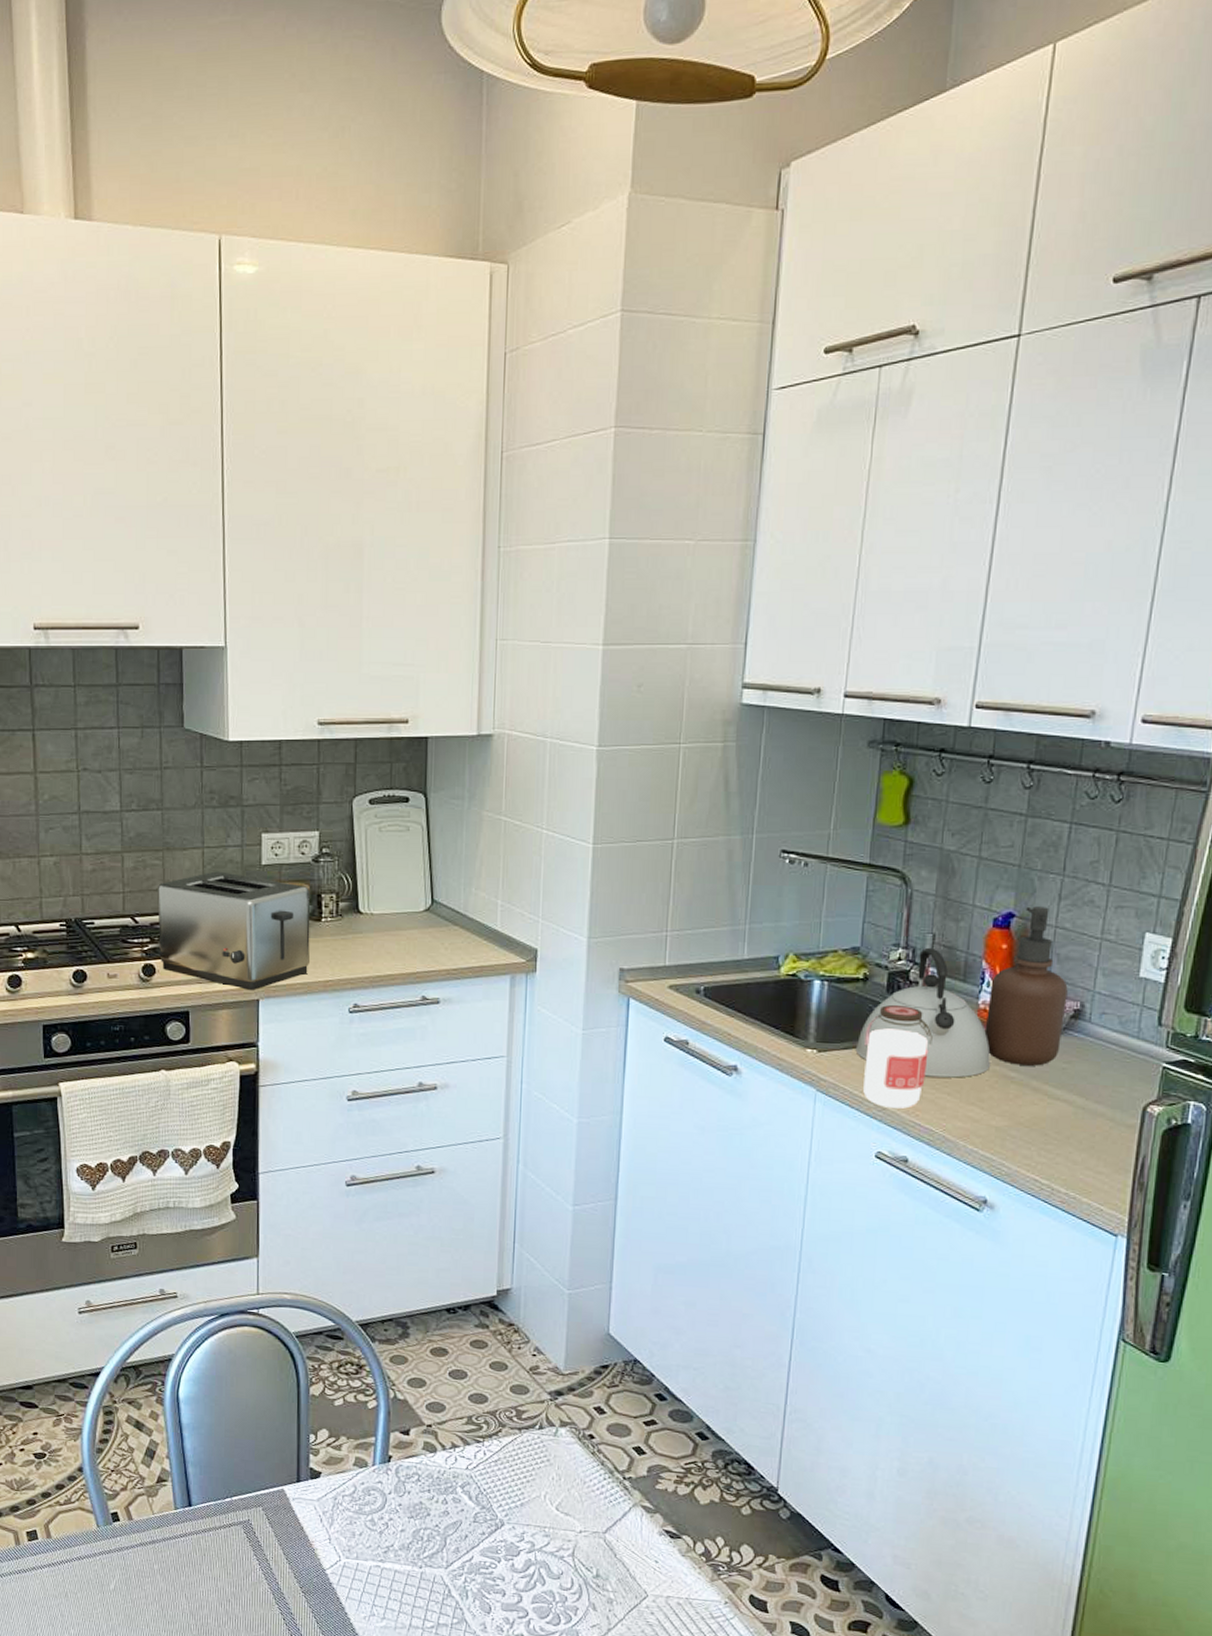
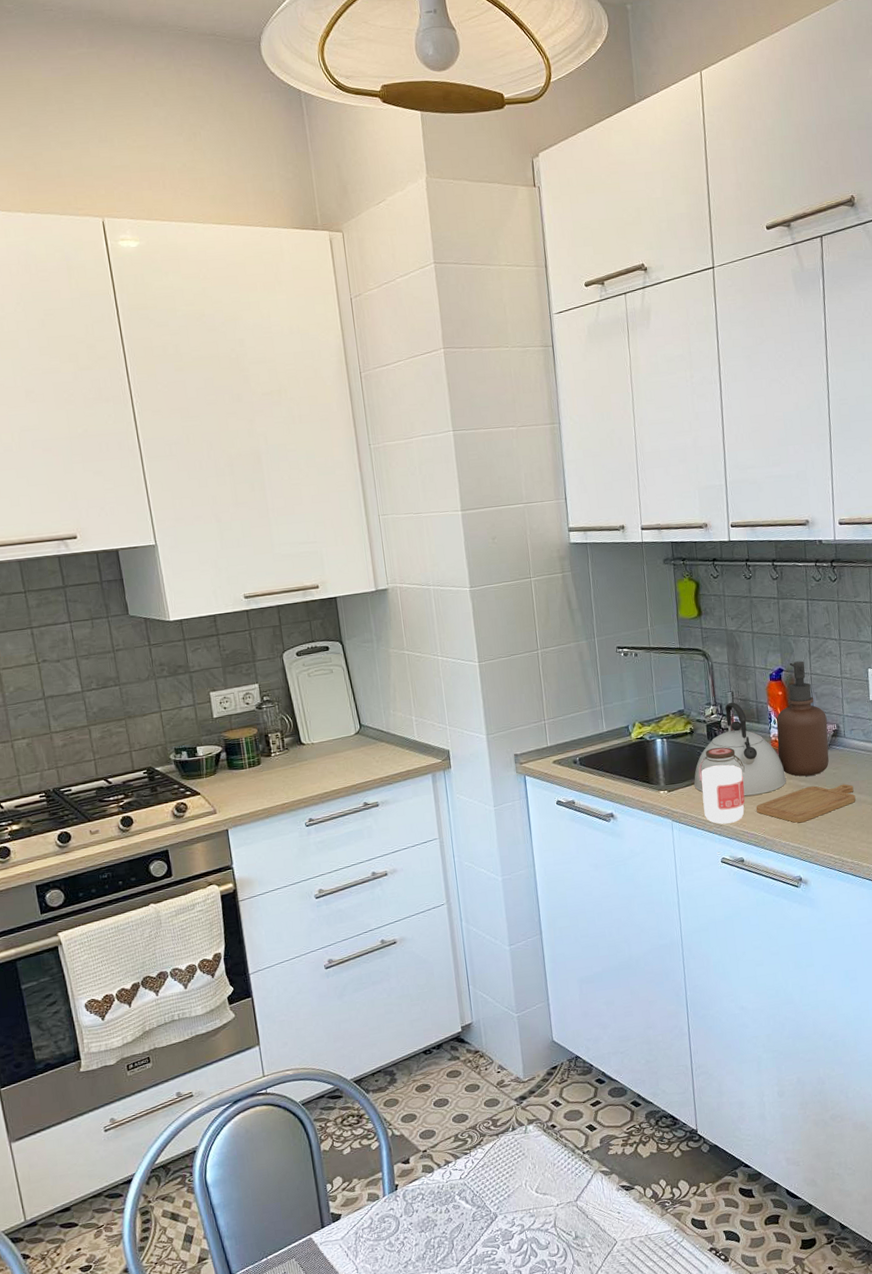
toaster: present [157,871,310,991] -> none [125,728,267,824]
chopping board: none [938,1080,1090,1127] -> present [756,784,856,823]

